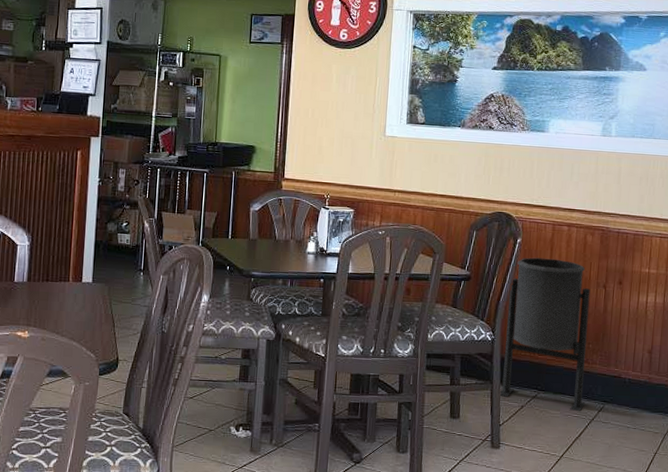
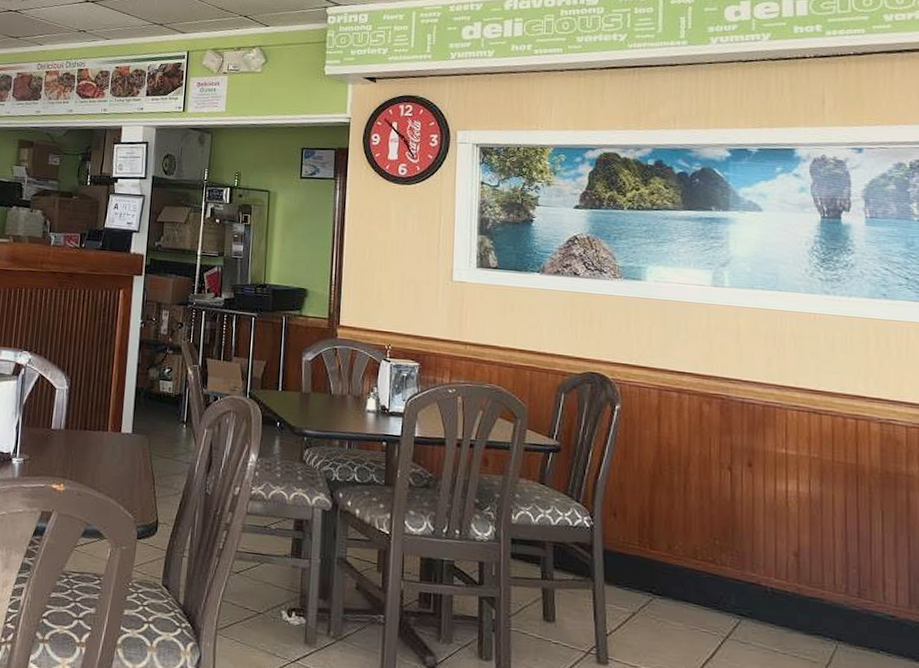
trash can: present [499,257,591,412] -> none [603,428,716,626]

